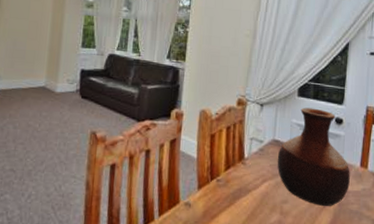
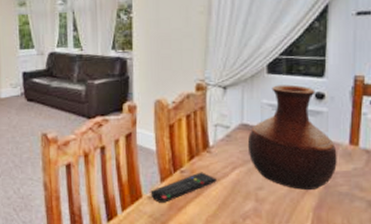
remote control: none [187,182,248,210] -> present [150,172,217,203]

